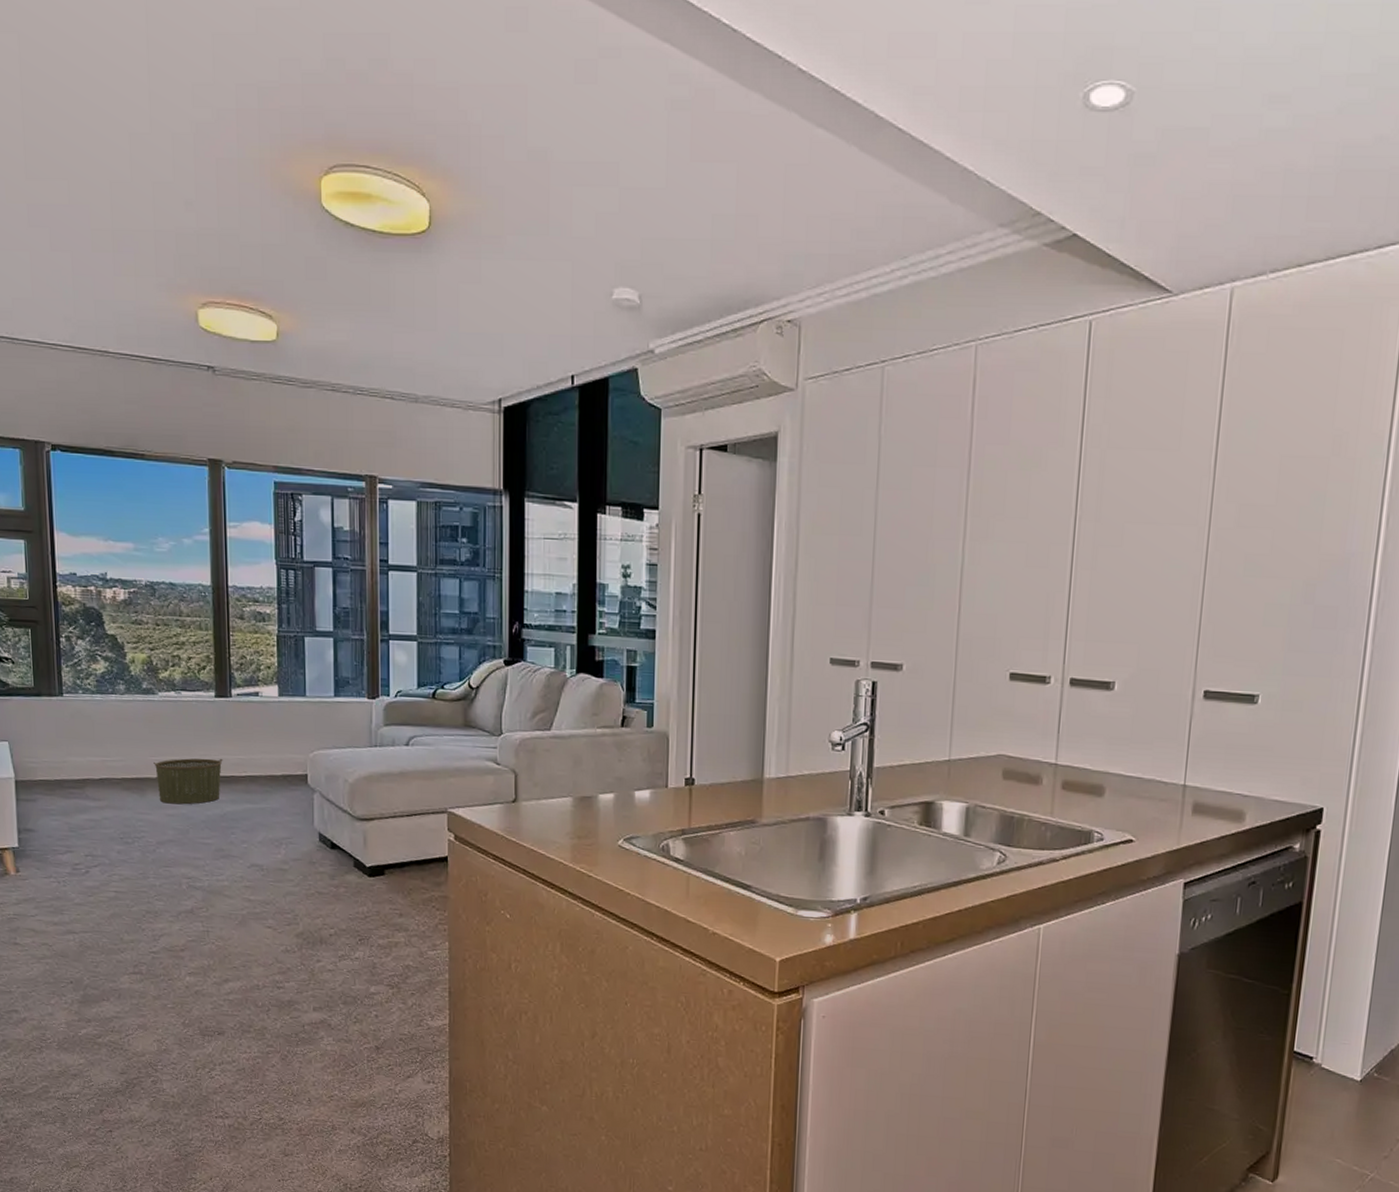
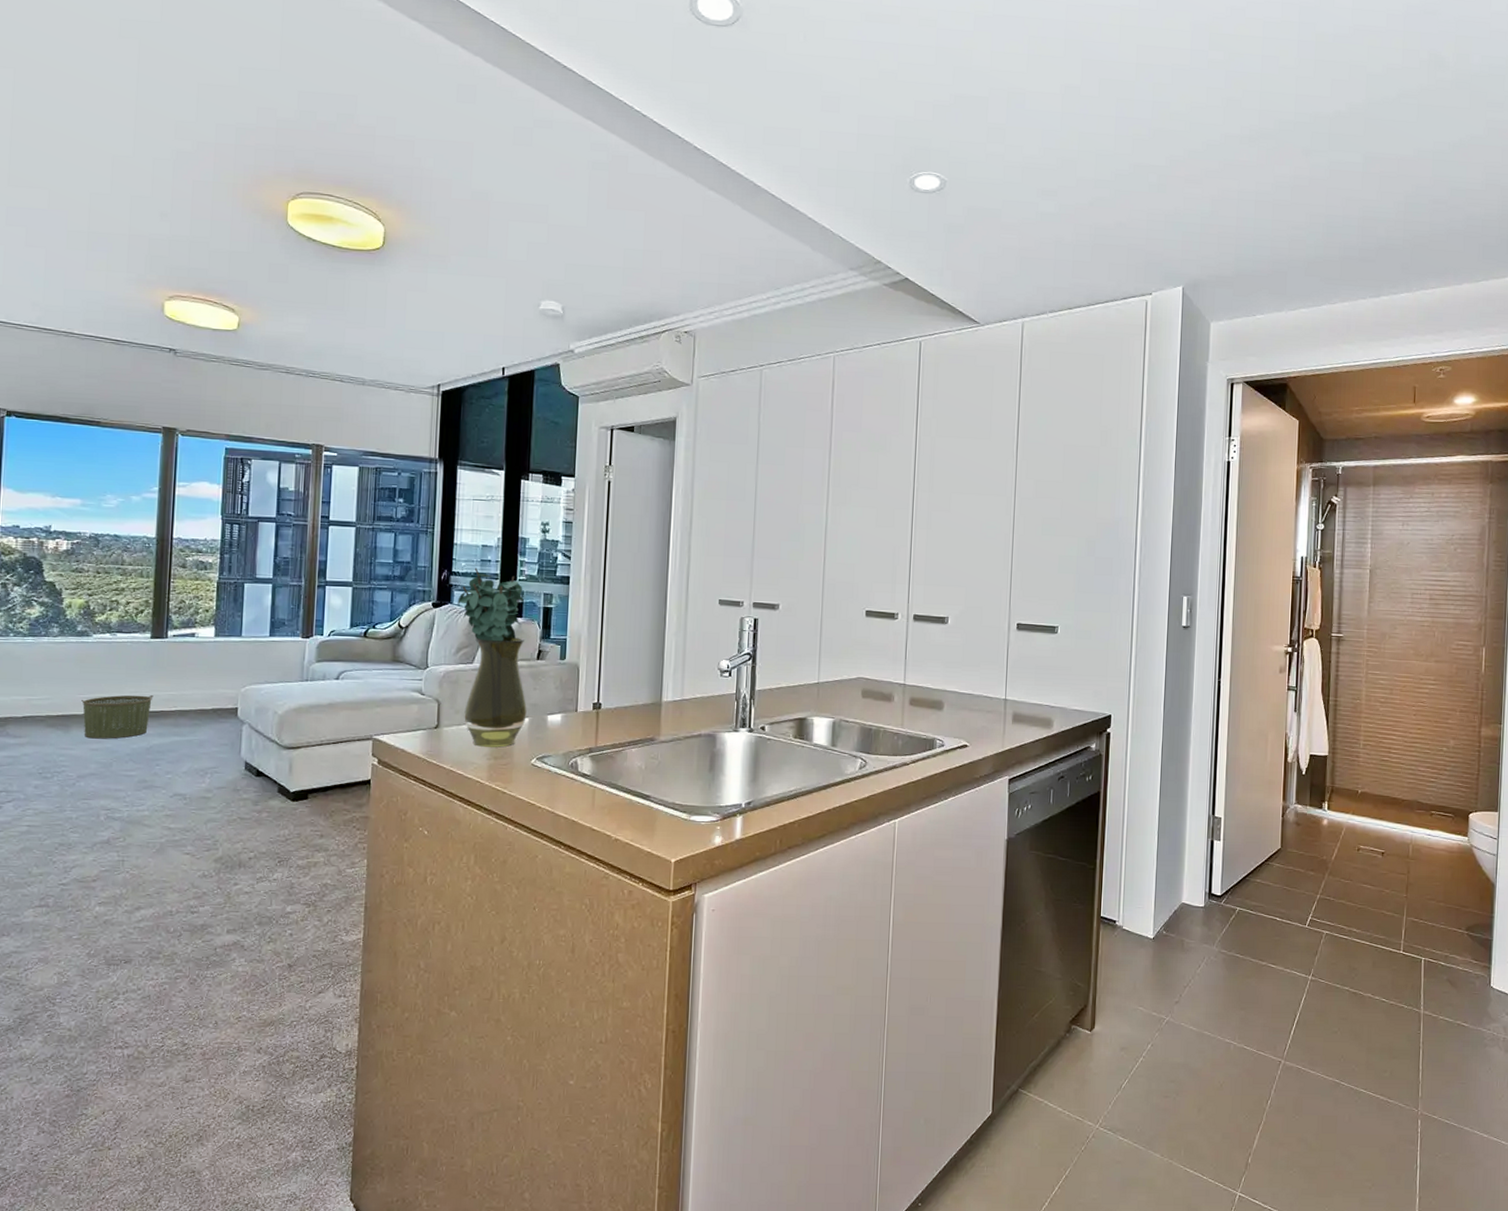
vase: none [531,619,612,826] -> present [457,568,527,747]

